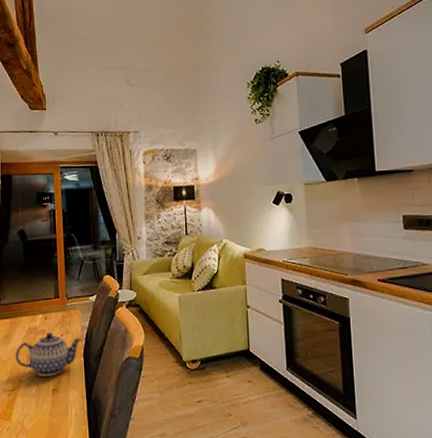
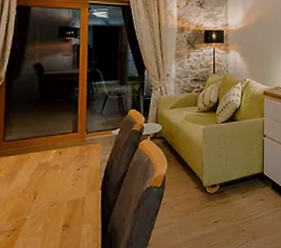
teapot: present [15,333,82,376] -> none [19,168,101,213]

